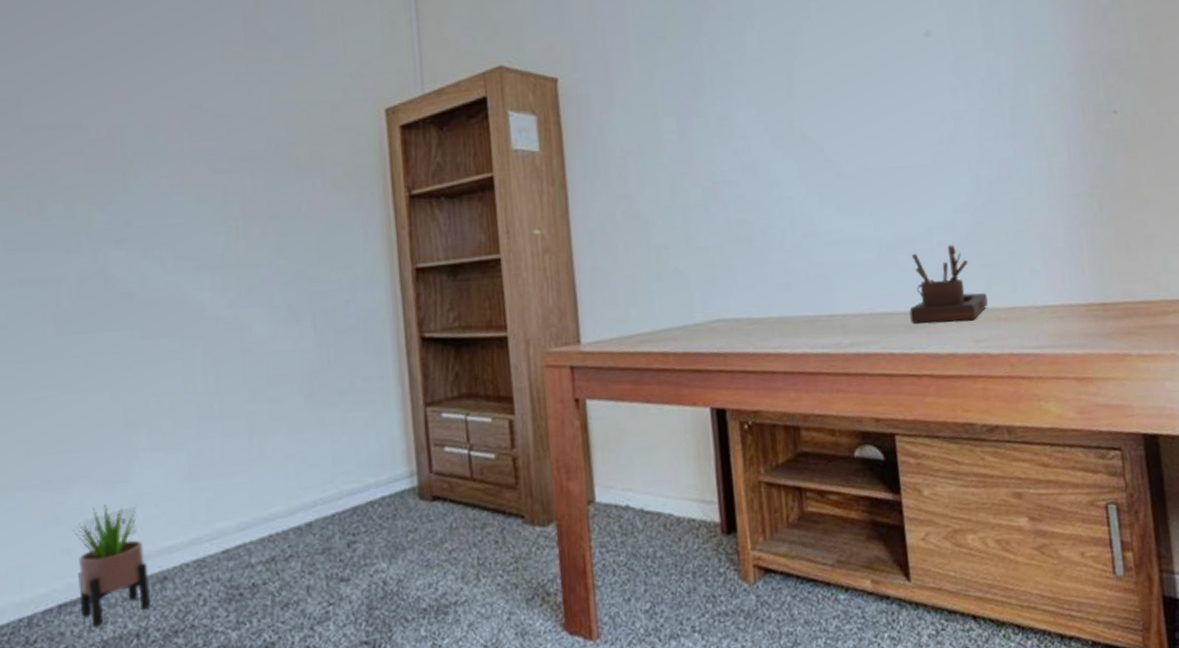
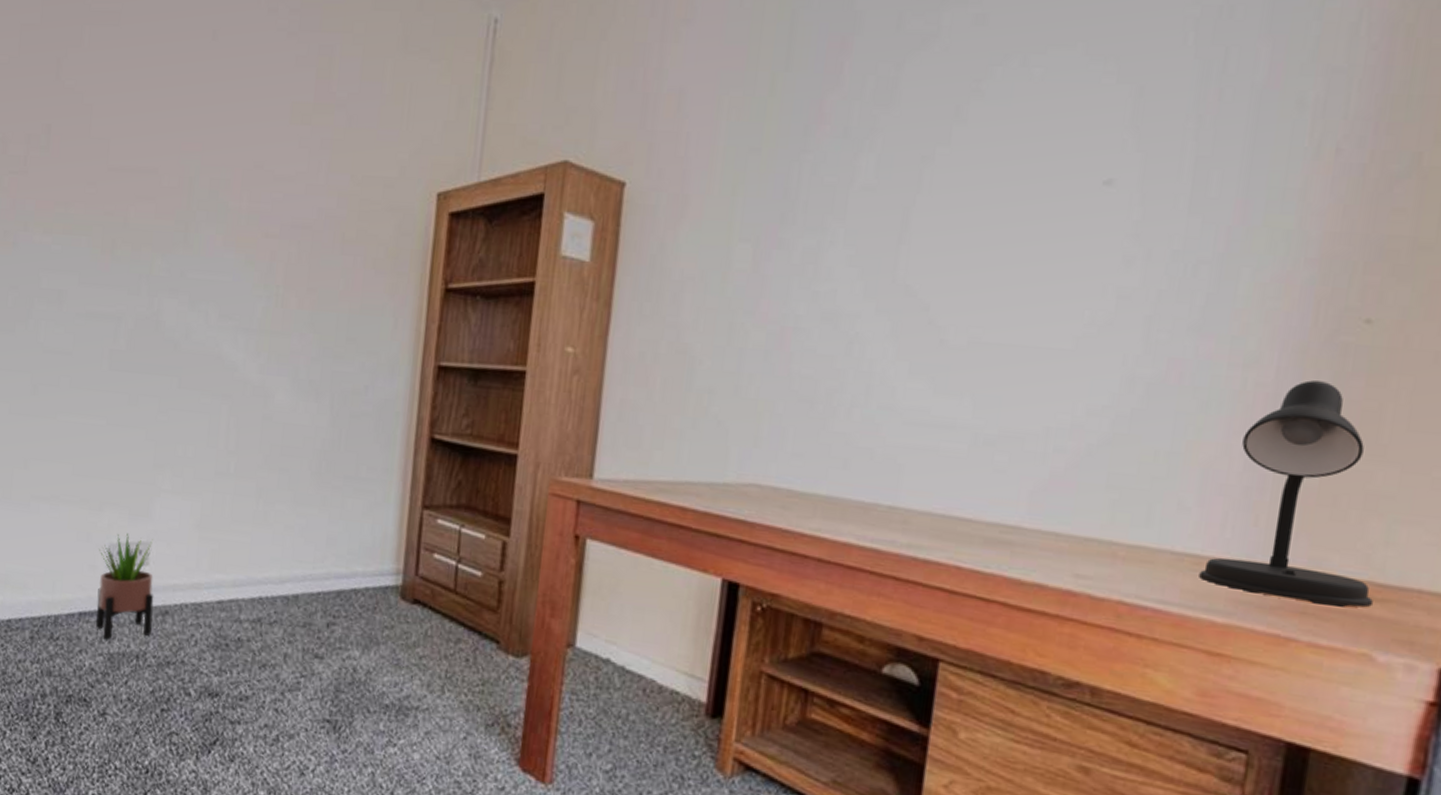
desk organizer: present [909,244,988,324] -> none [993,453,1106,551]
desk lamp: none [1057,160,1169,326] -> present [1199,380,1373,608]

